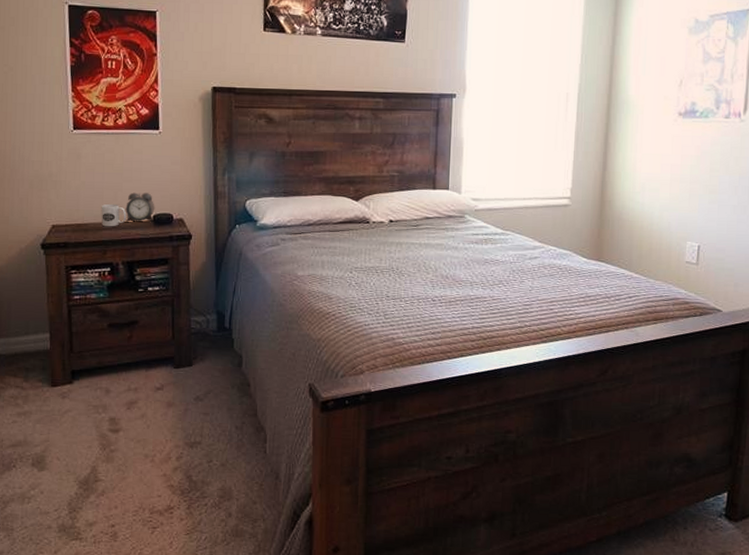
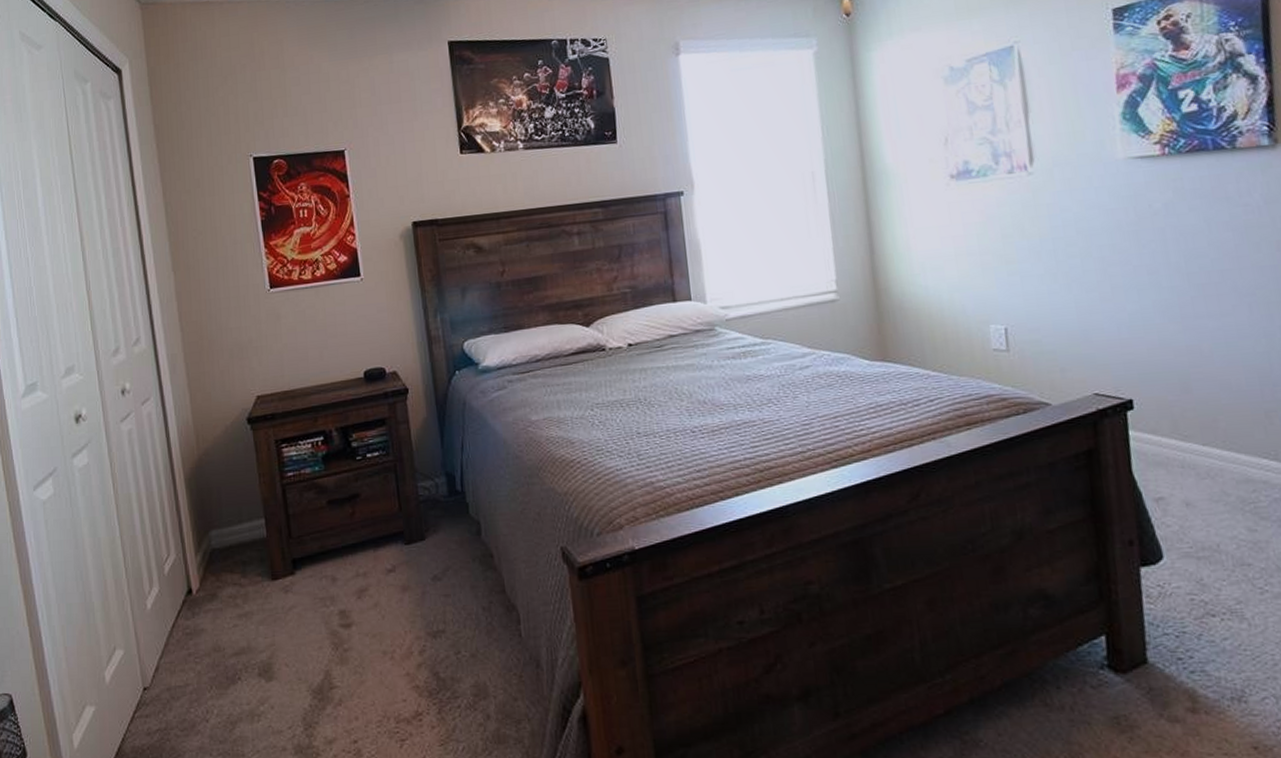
mug: present [101,203,127,227] -> none [307,363,335,391]
alarm clock: present [126,192,155,222] -> none [333,347,365,382]

